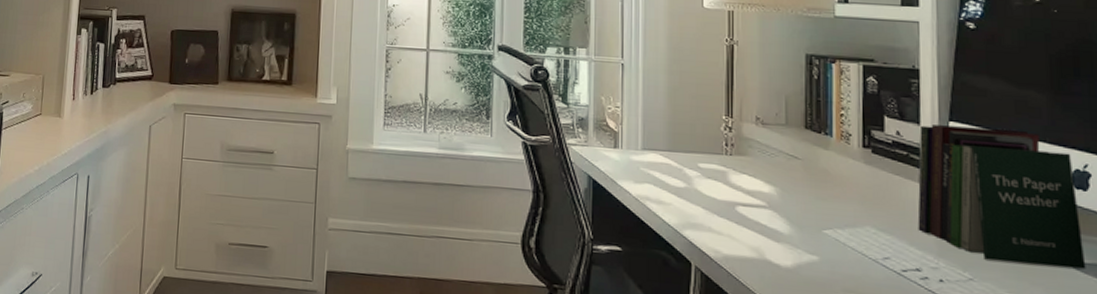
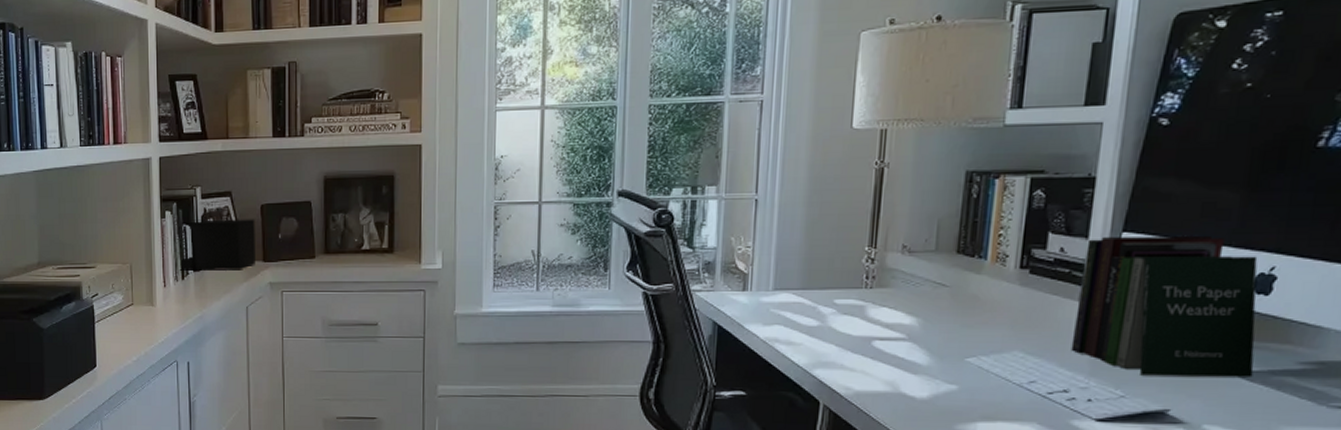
decorative box: none [89,29,165,90] -> present [179,207,255,271]

